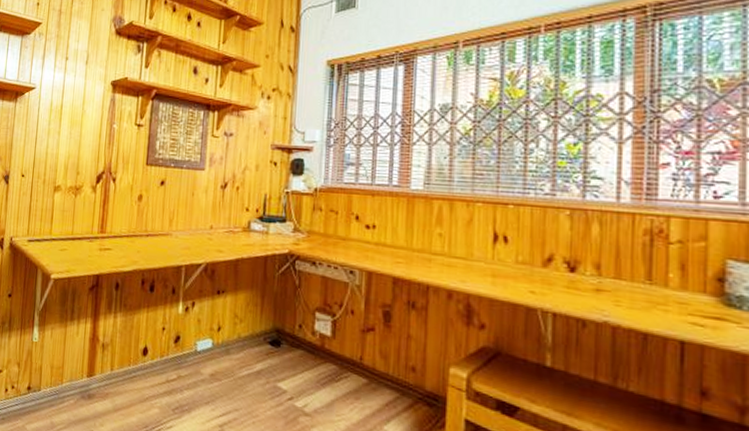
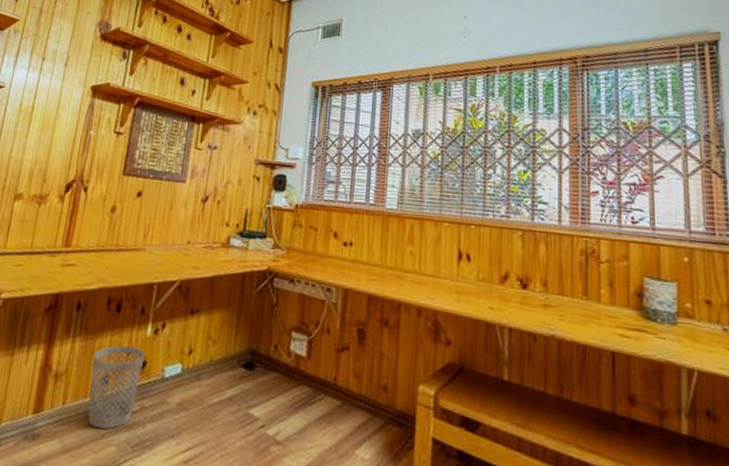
wastebasket: none [132,321,179,394] -> present [88,345,146,430]

